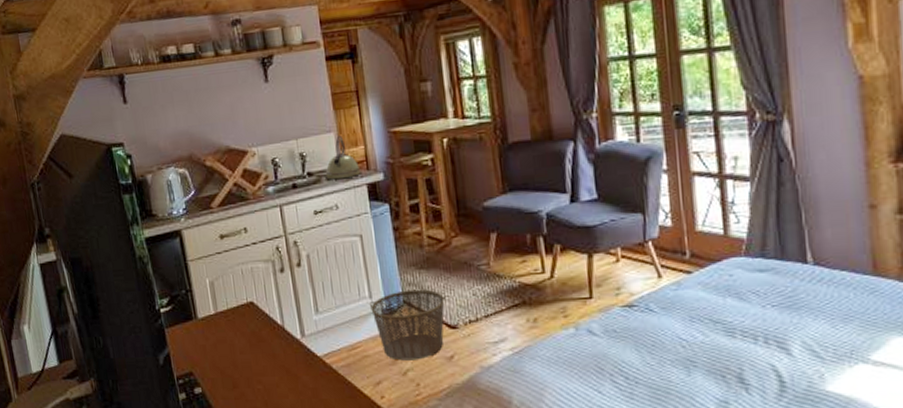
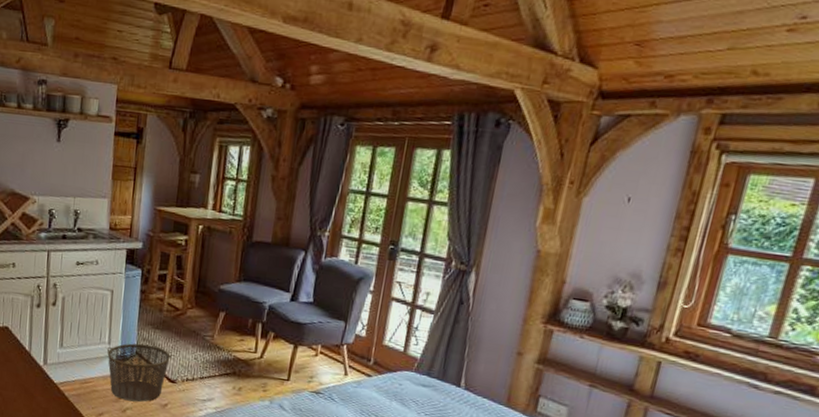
kettle: present [325,136,361,180] -> none [93,203,125,241]

